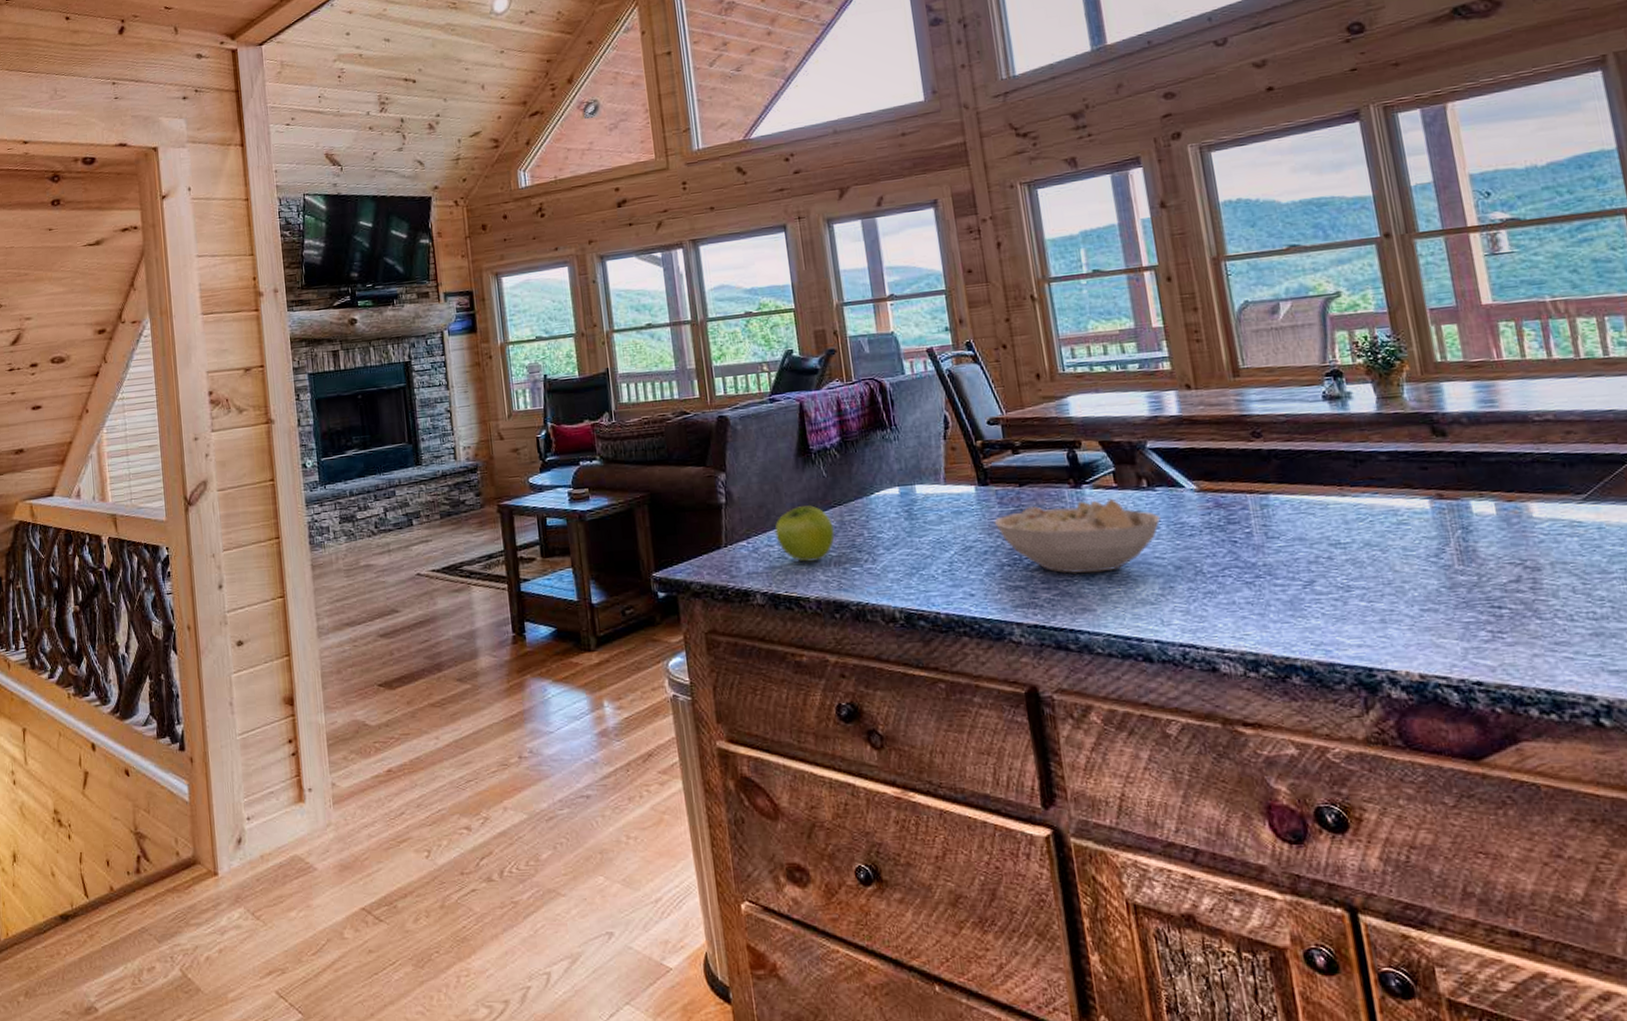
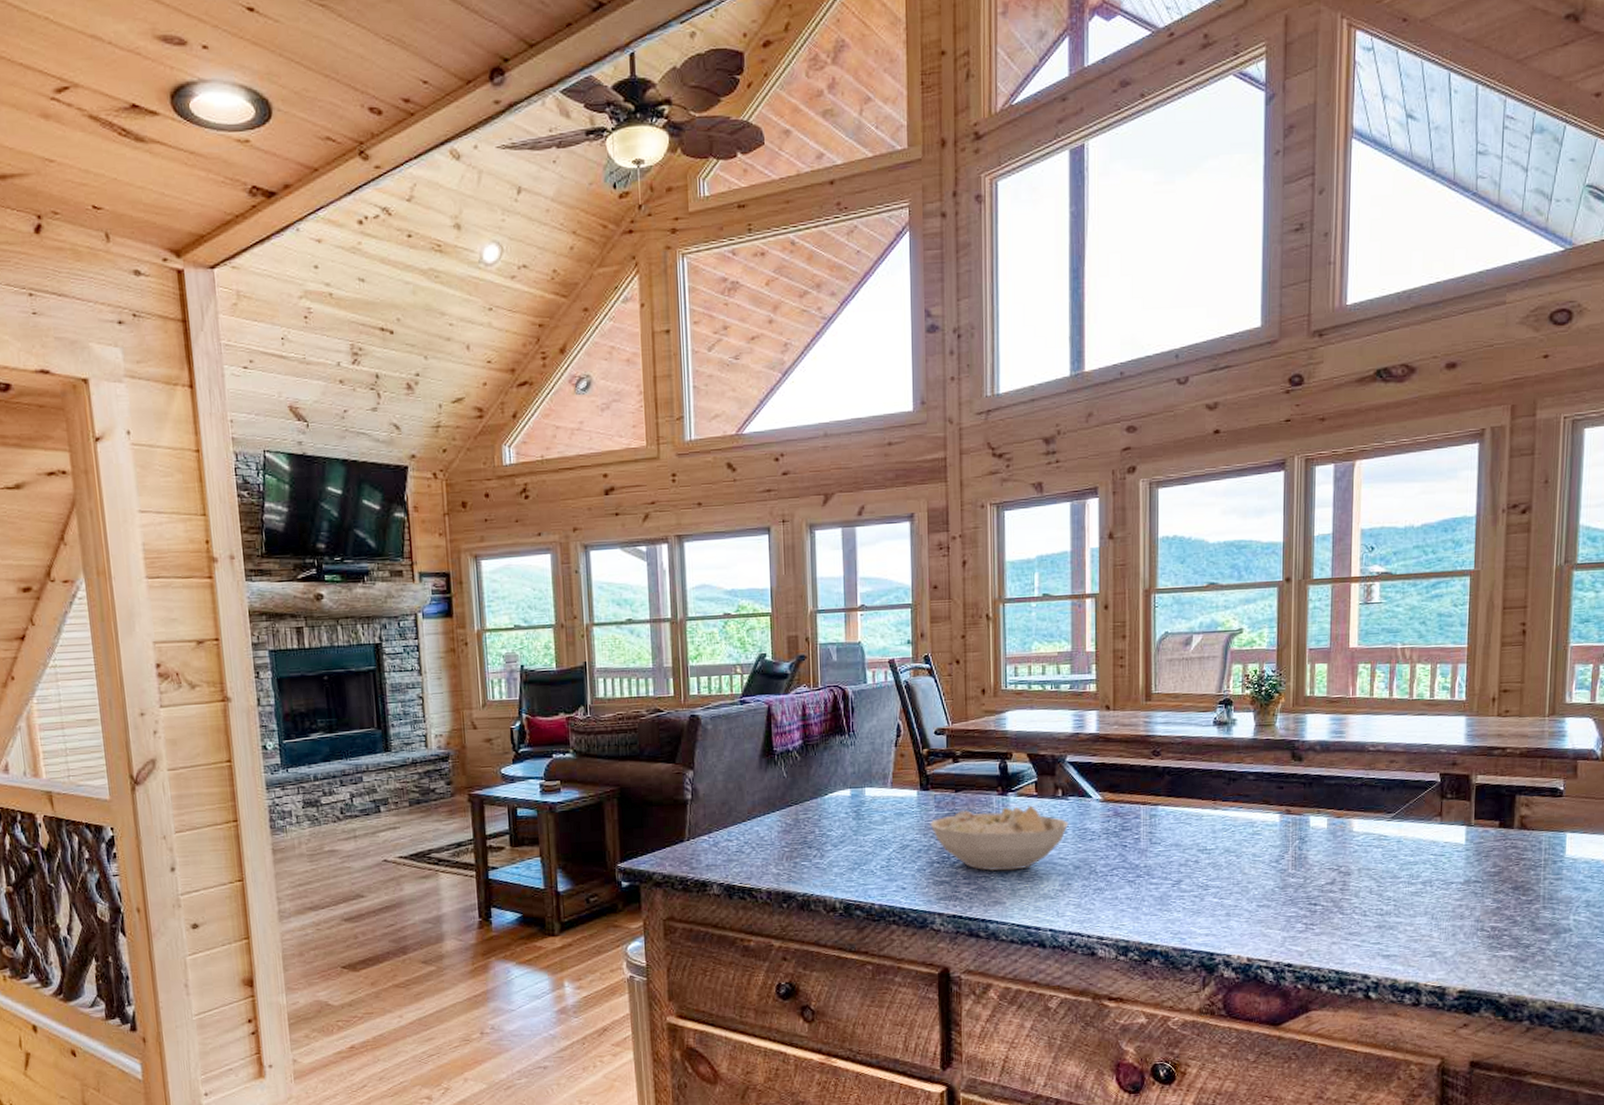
fruit: present [774,505,835,562] -> none [735,804,789,856]

